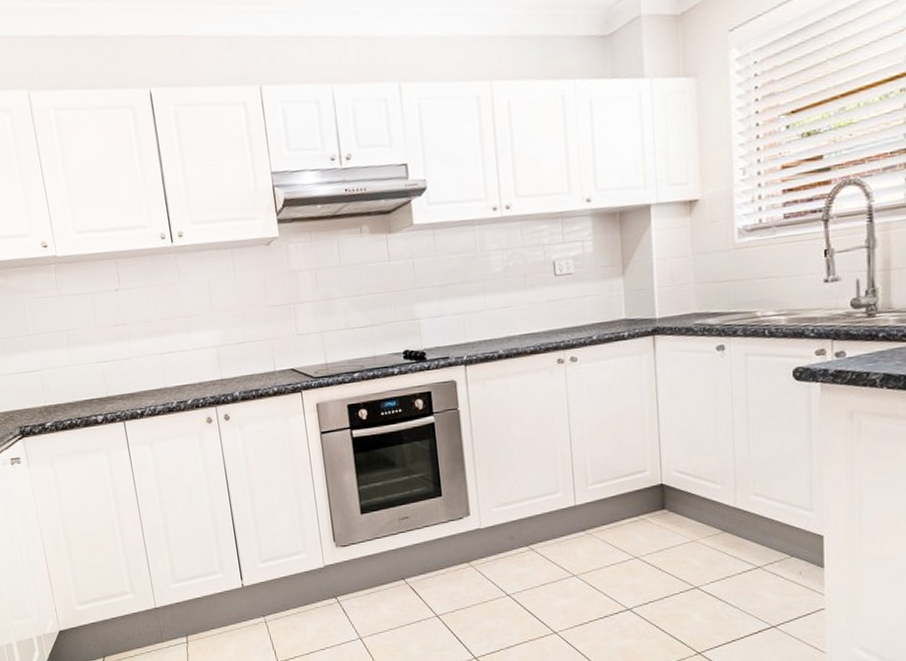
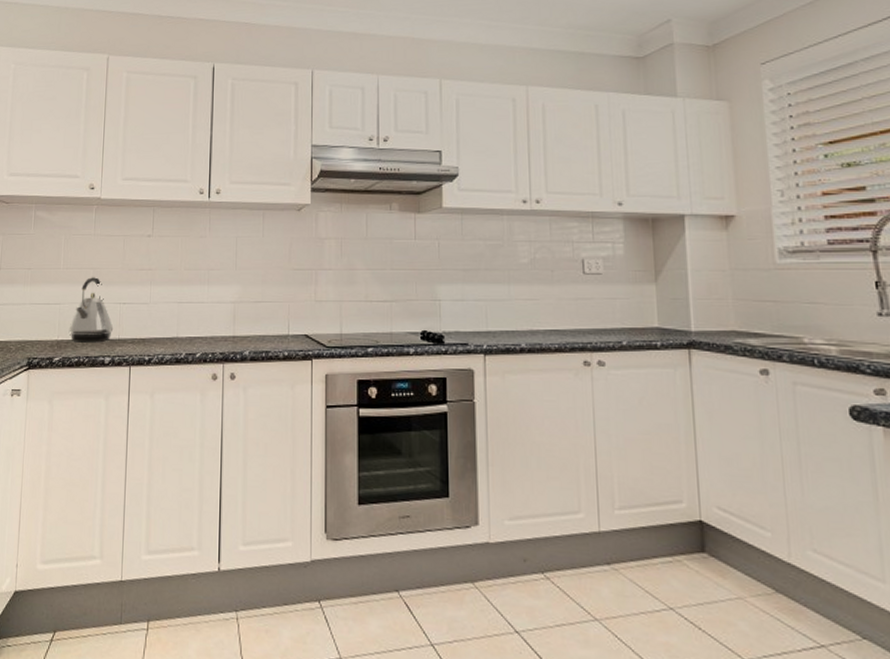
kettle: none [55,339,99,406] -> present [70,277,113,343]

